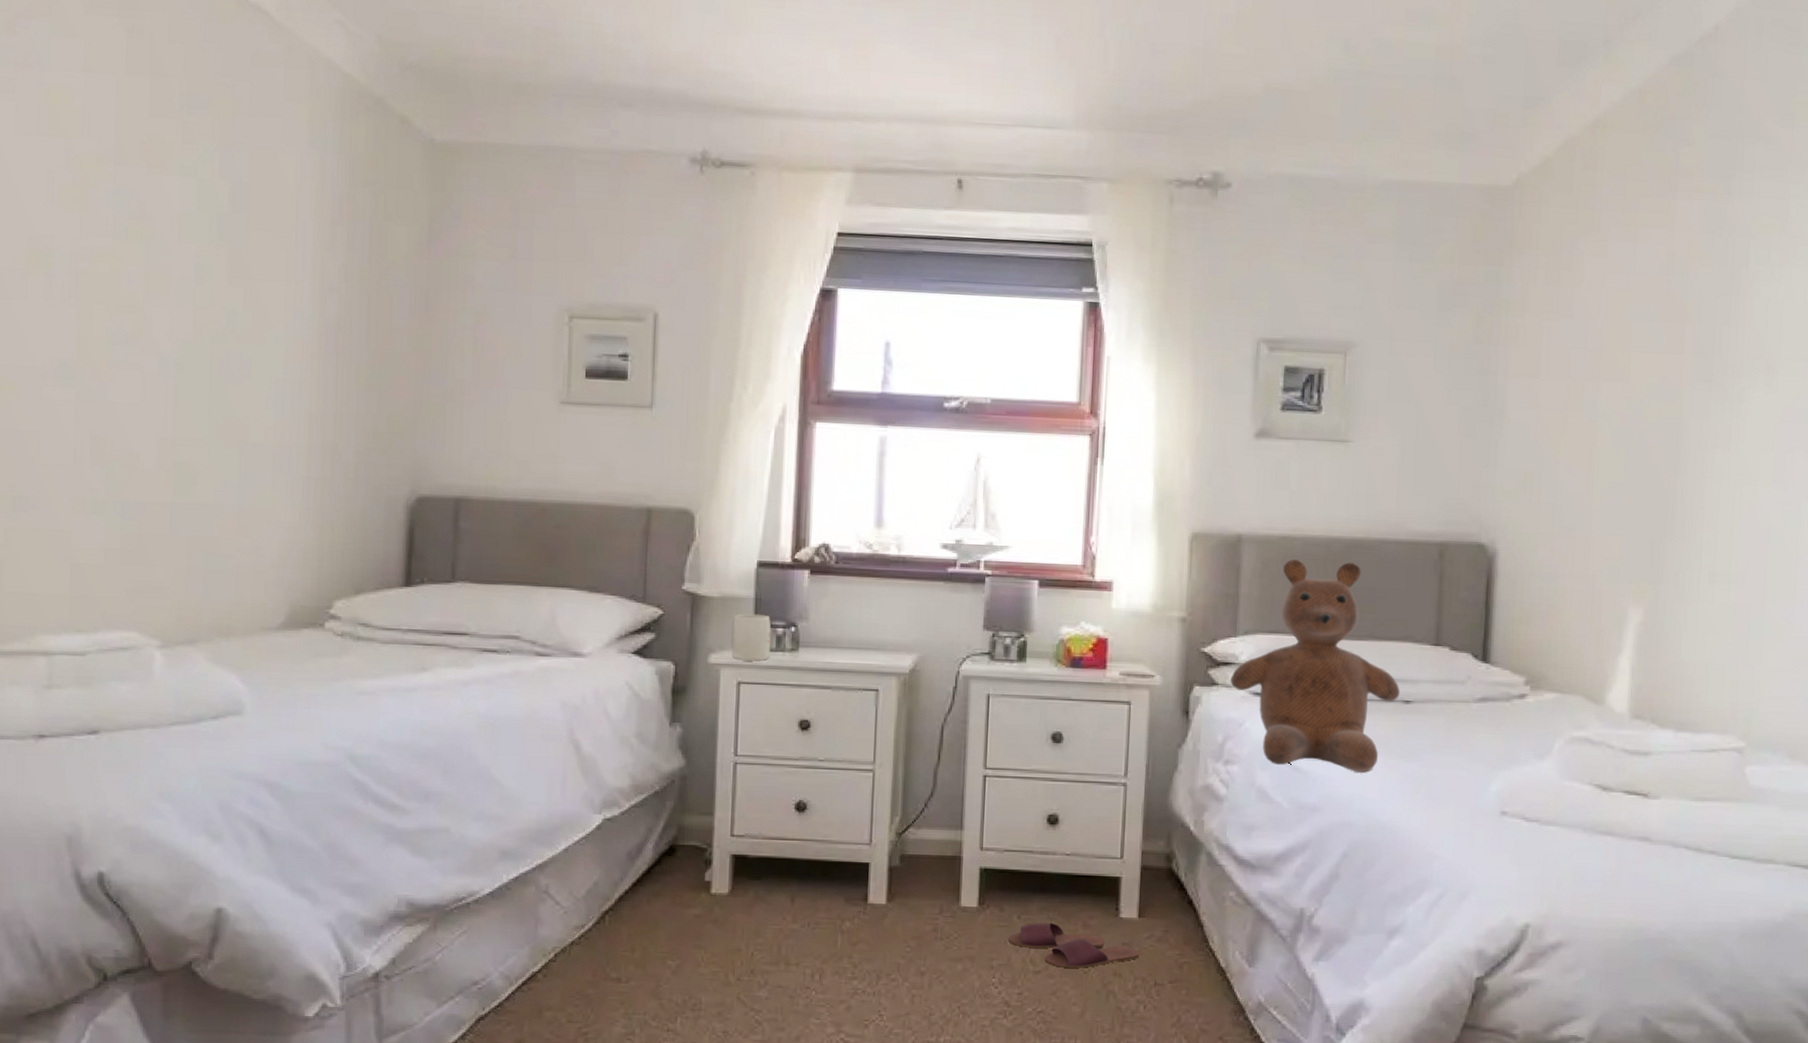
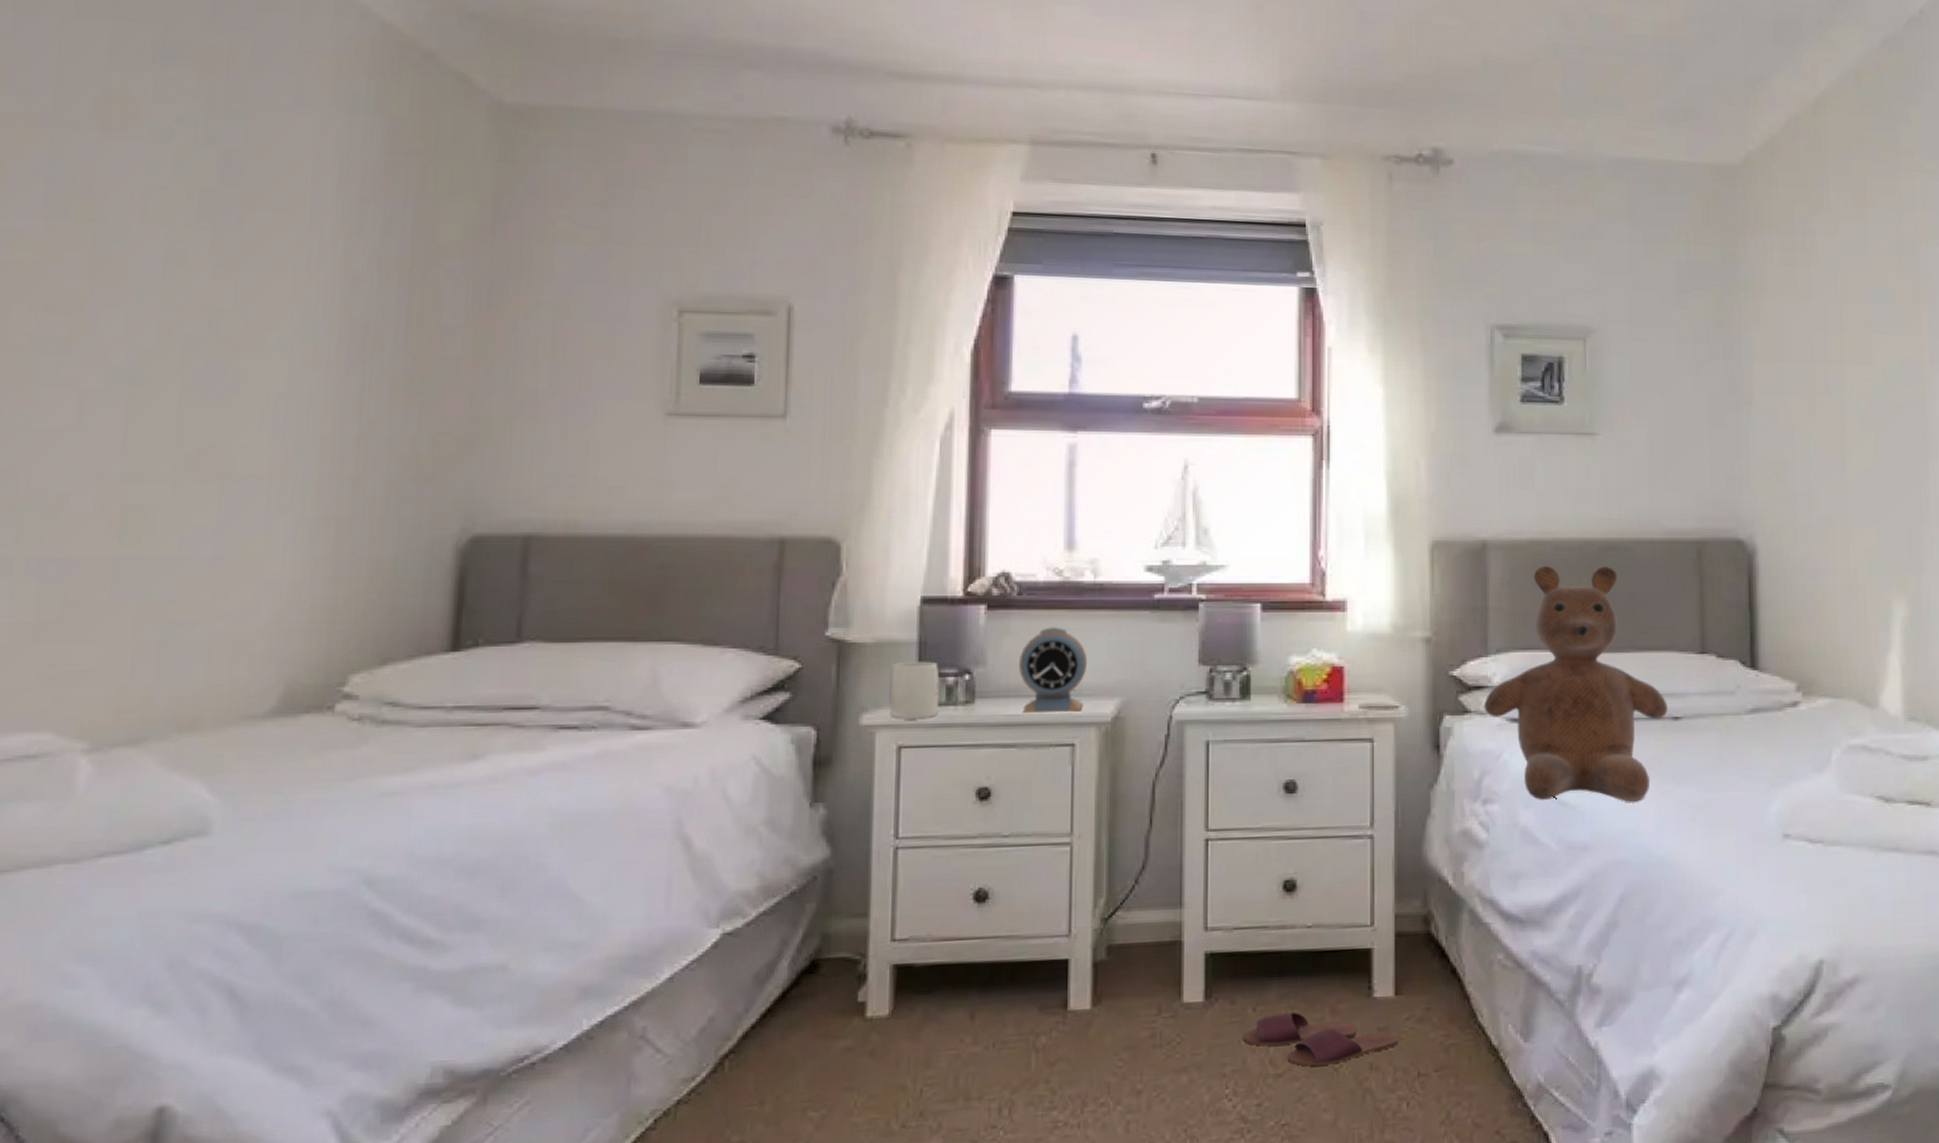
alarm clock: none [834,591,891,663] -> present [1018,627,1088,714]

